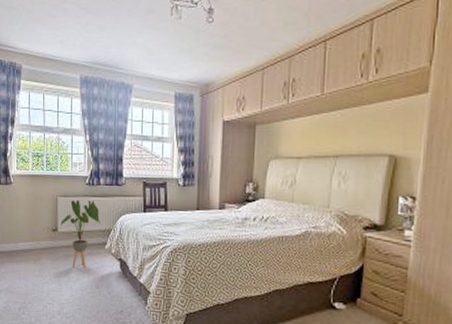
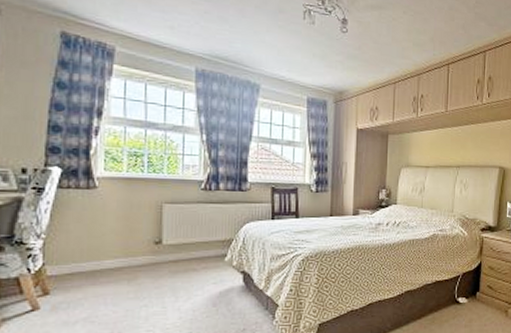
house plant: present [59,200,101,268] -> none [165,207,220,285]

